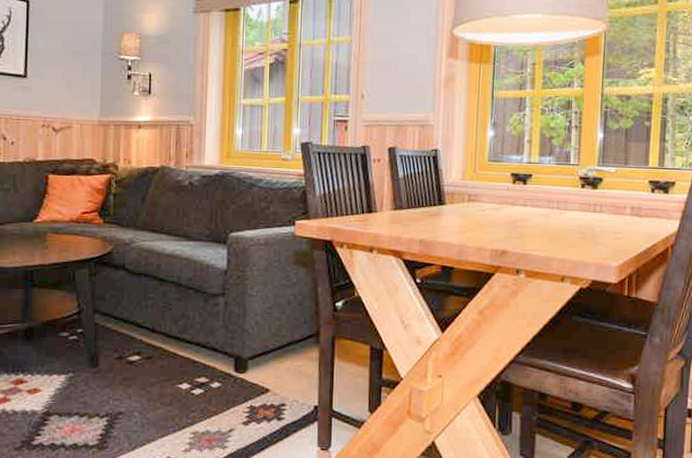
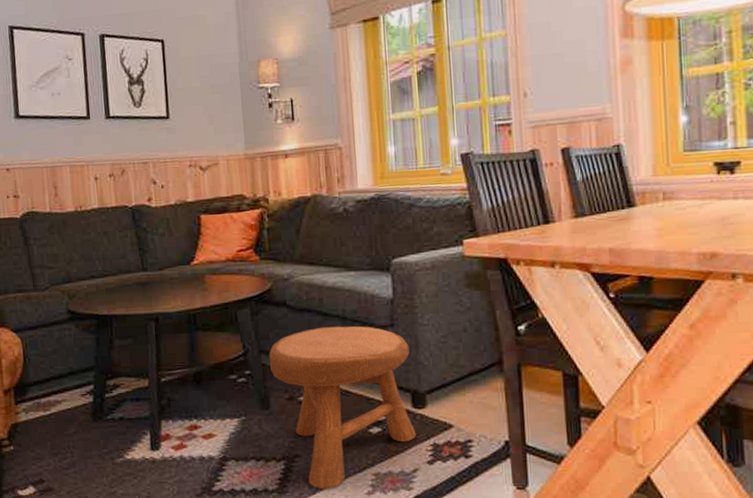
stool: none [102,291,237,445] -> present [268,326,417,489]

